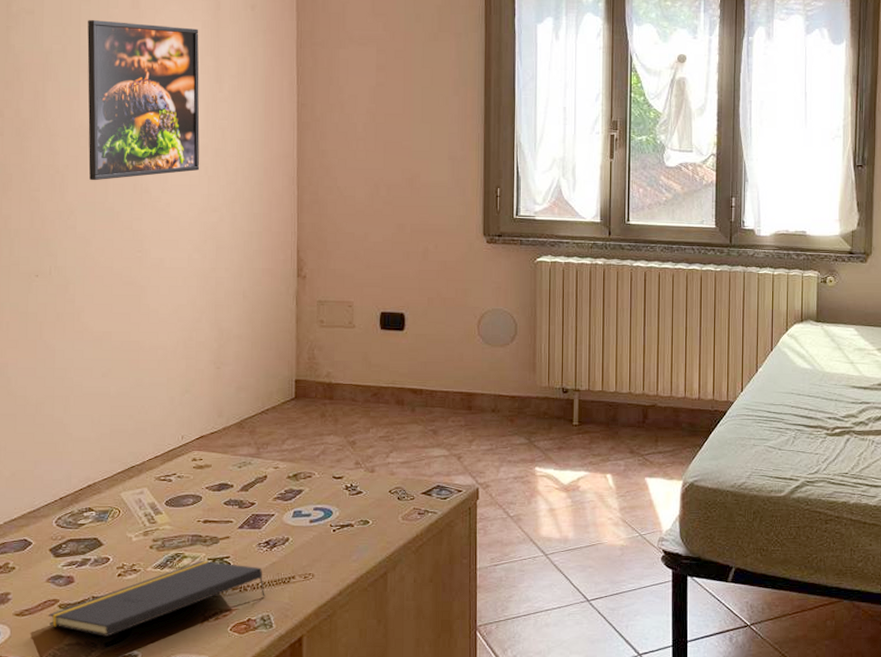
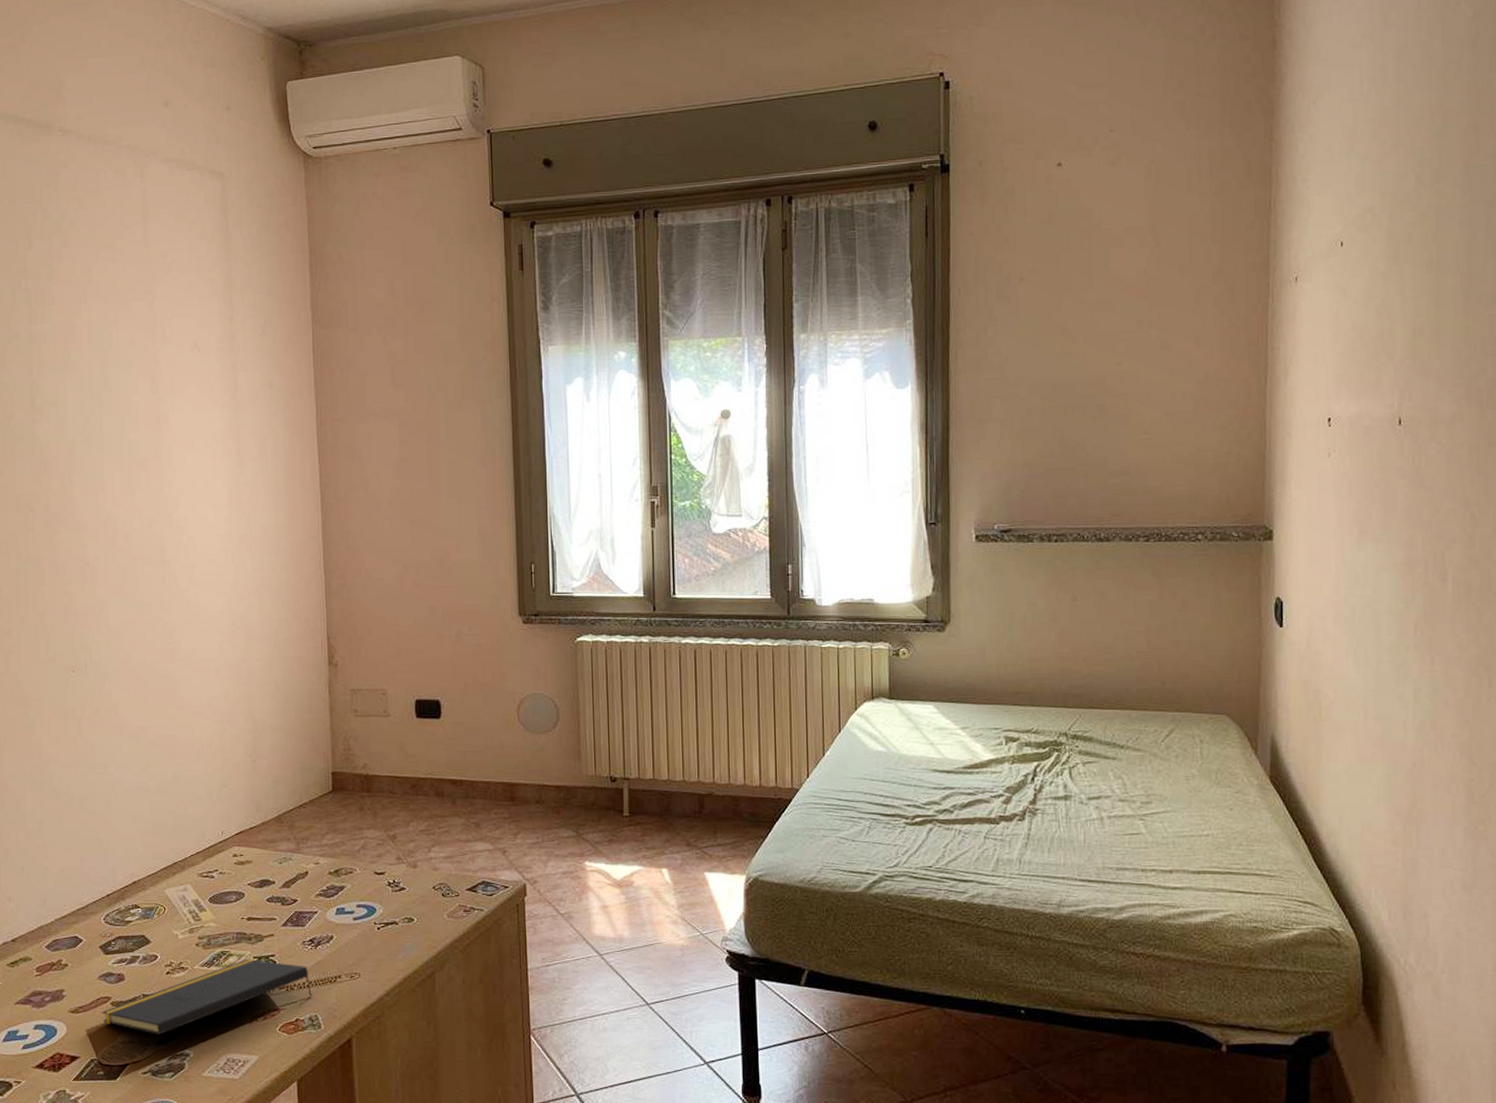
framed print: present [87,20,200,181] -> none [109,408,226,573]

